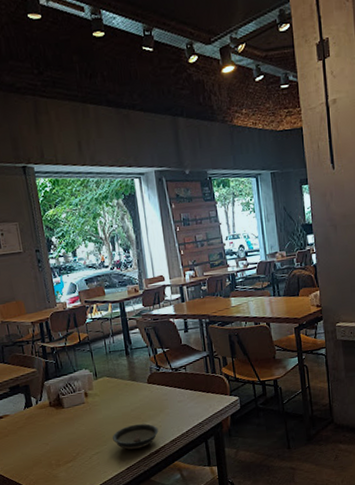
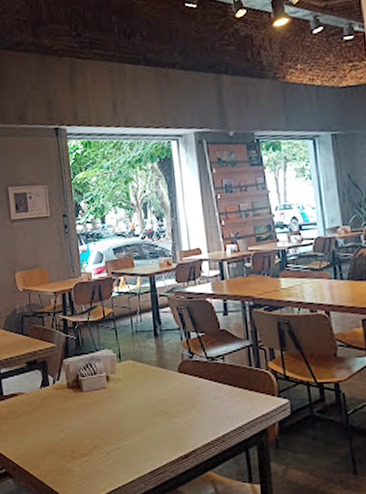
saucer: present [112,423,159,450] -> none [134,419,189,449]

